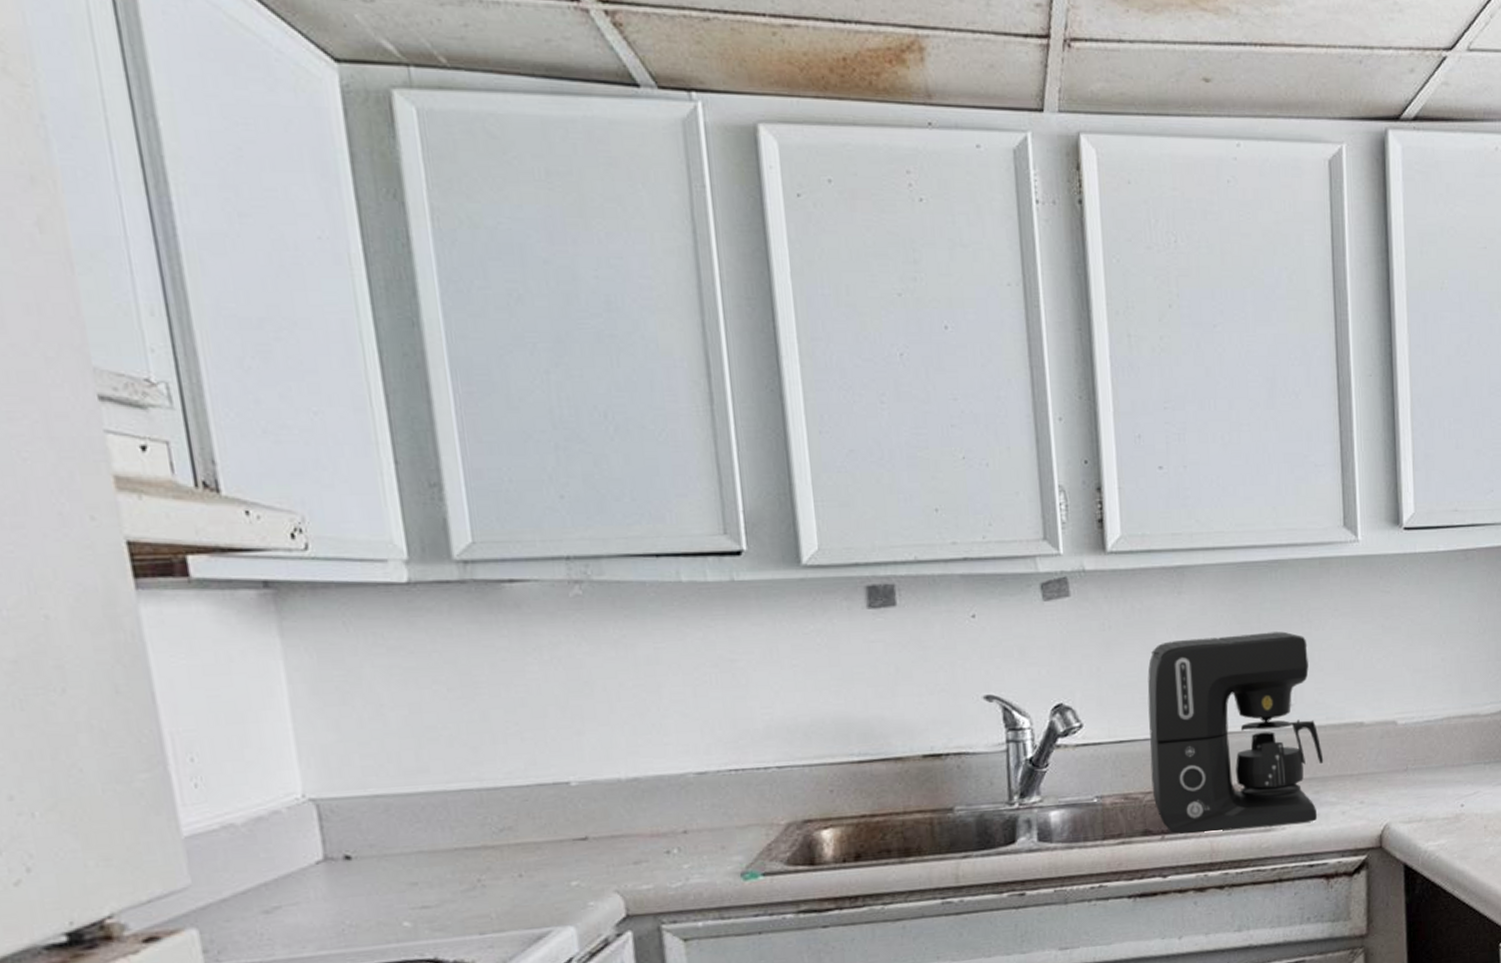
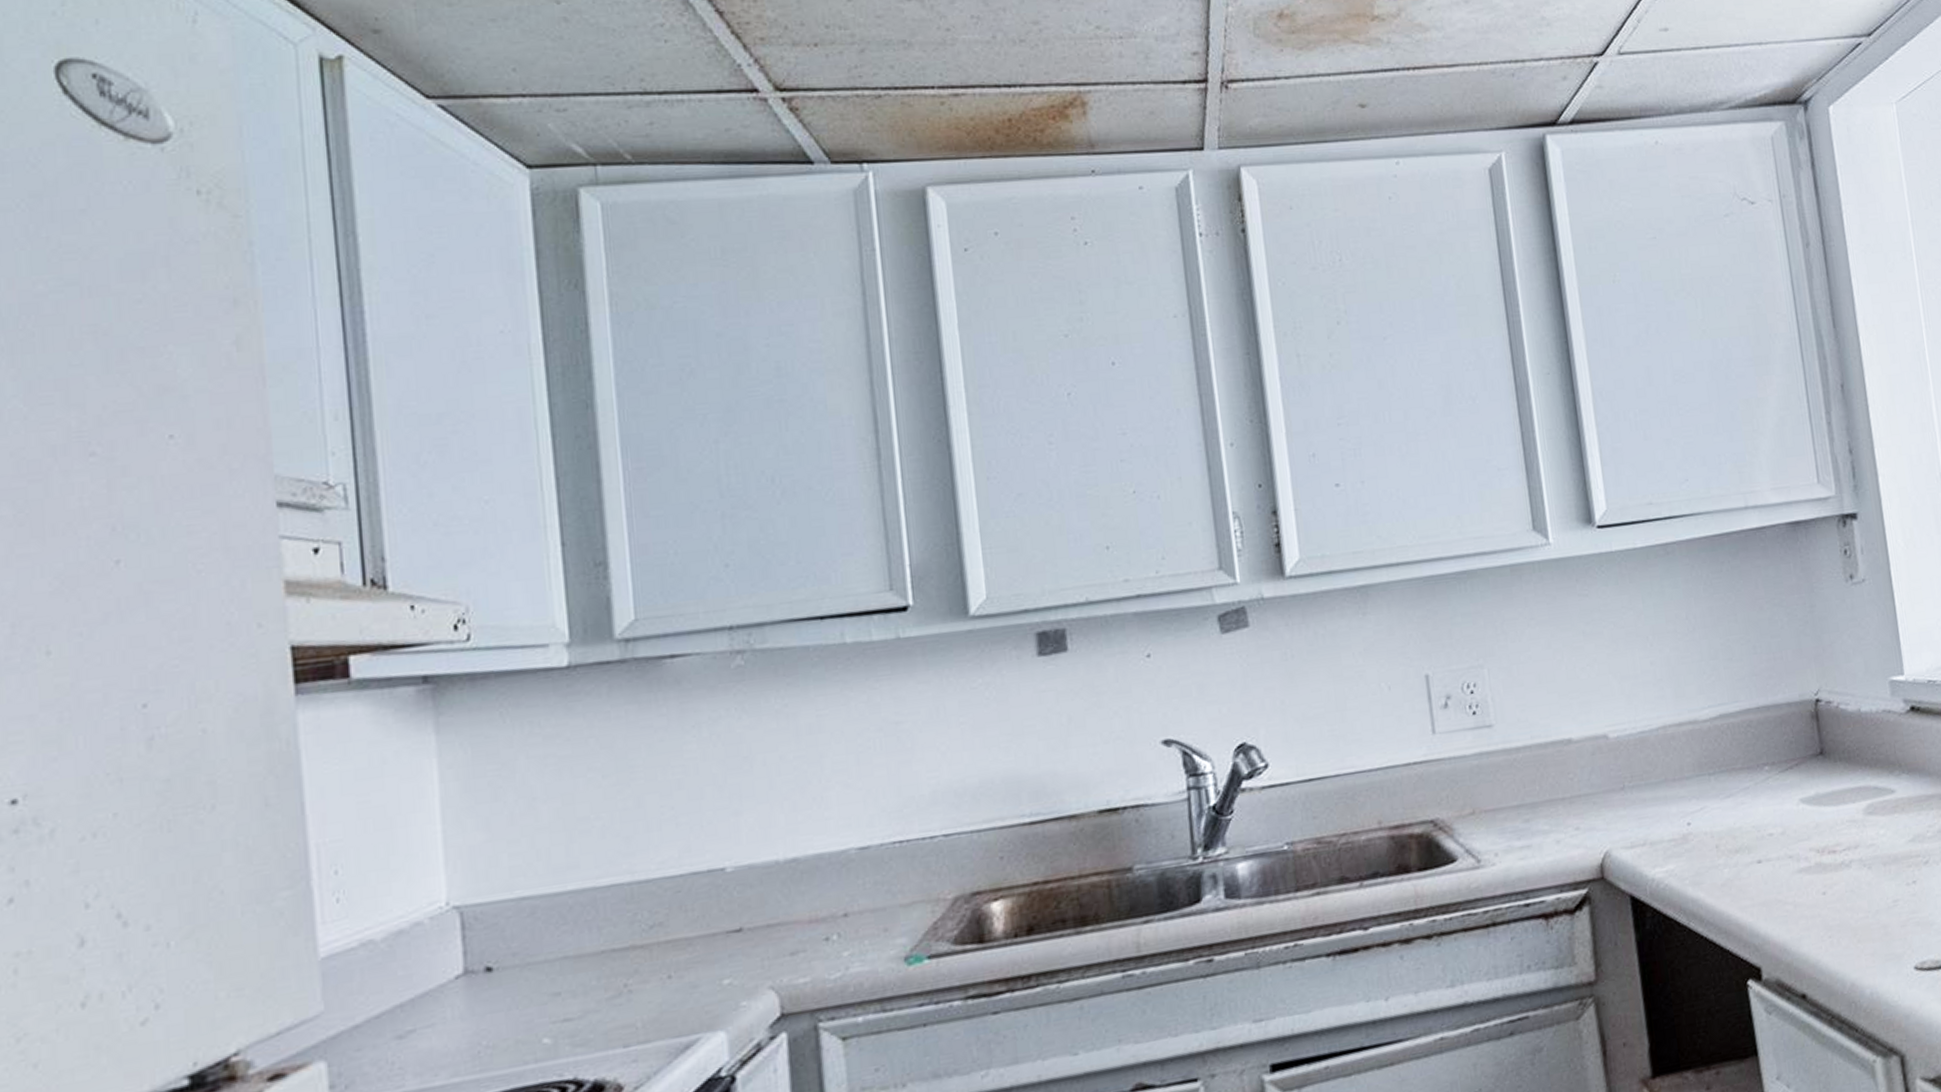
coffee maker: present [1147,631,1324,834] -> none [1335,646,1532,879]

